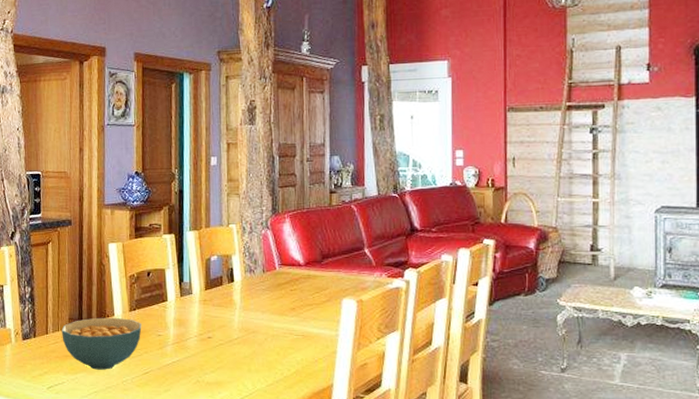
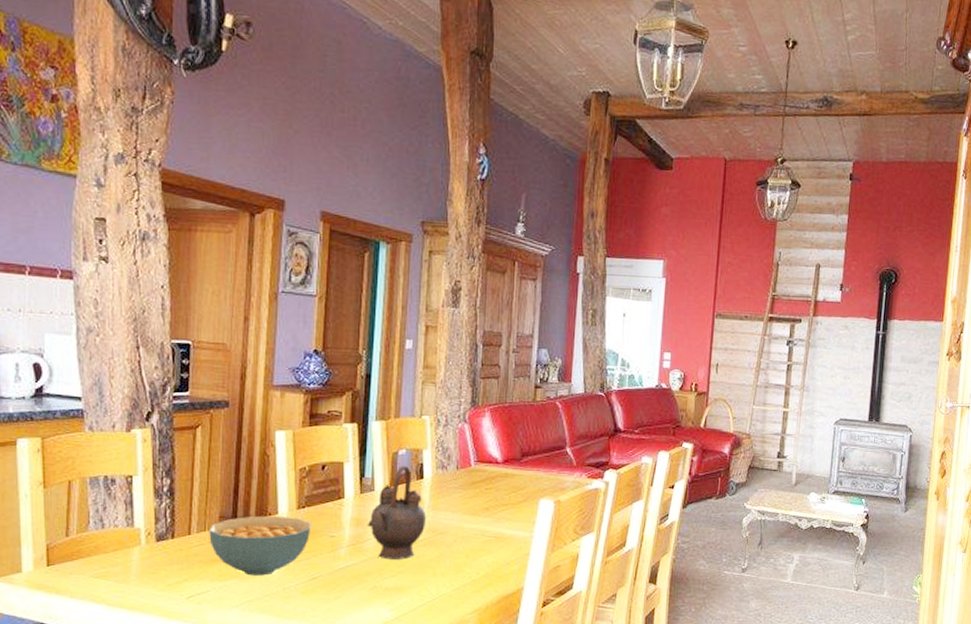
teapot: none [188,270,239,356] -> present [367,465,427,560]

